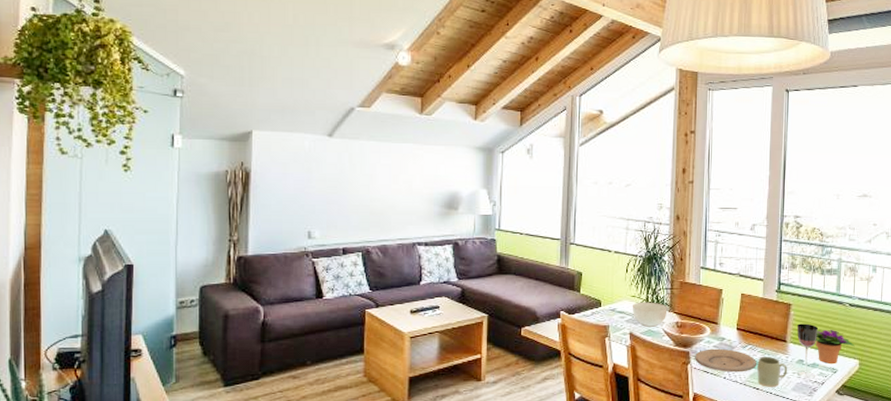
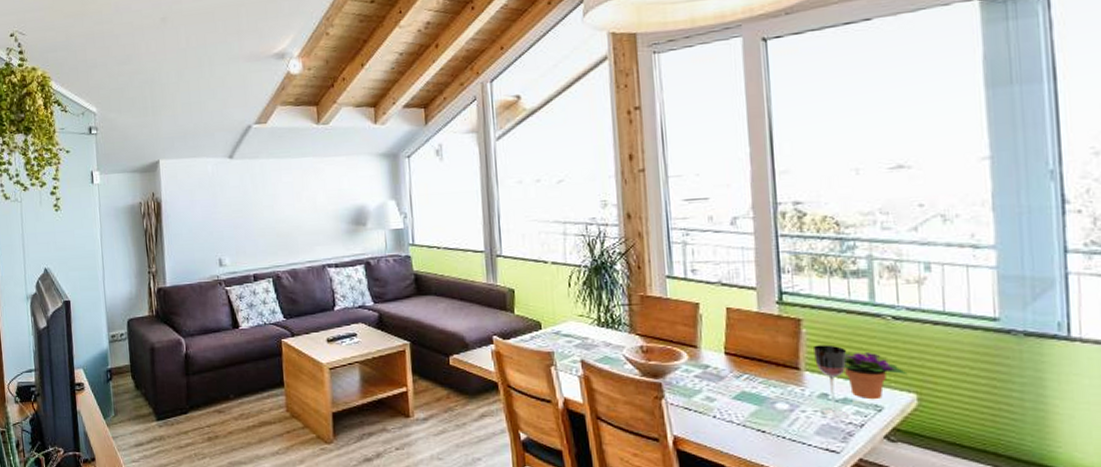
bowl: present [632,302,668,327] -> none [580,321,627,353]
plate: present [695,348,756,373] -> none [670,379,758,410]
mug: present [757,357,788,387] -> none [759,389,806,429]

